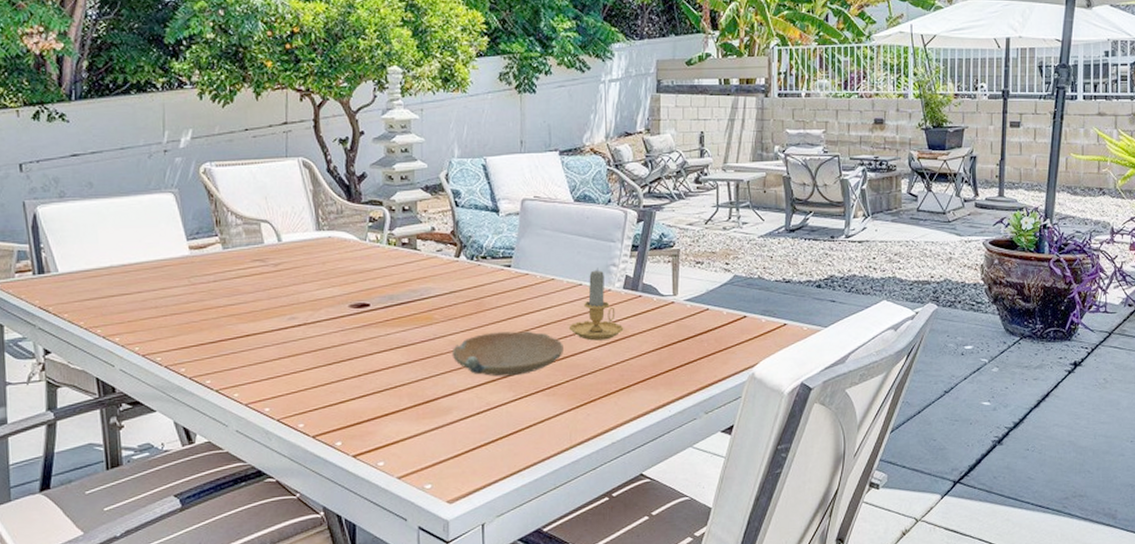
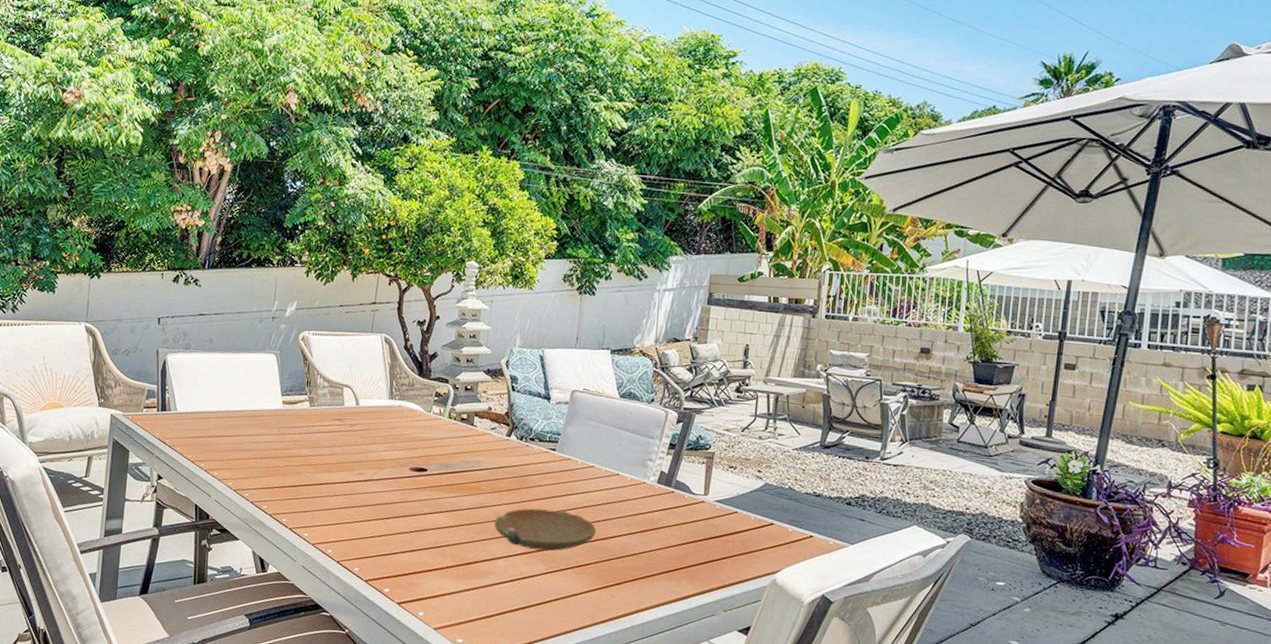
candle: present [568,267,624,341] -> none [602,460,654,529]

